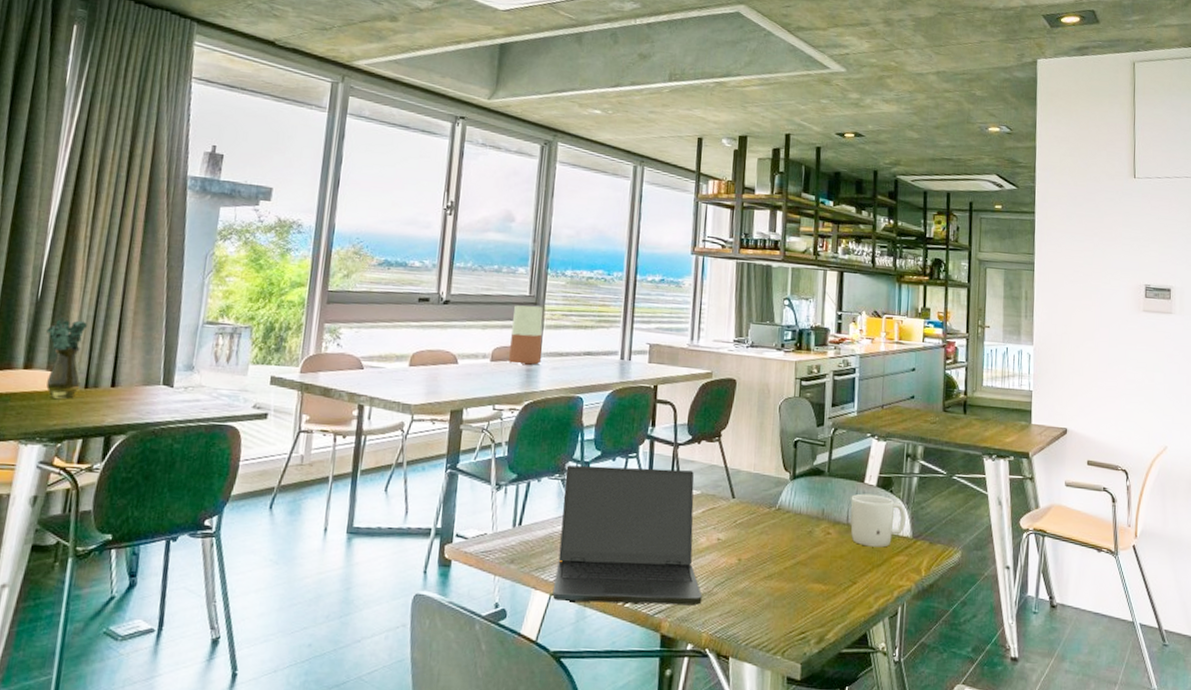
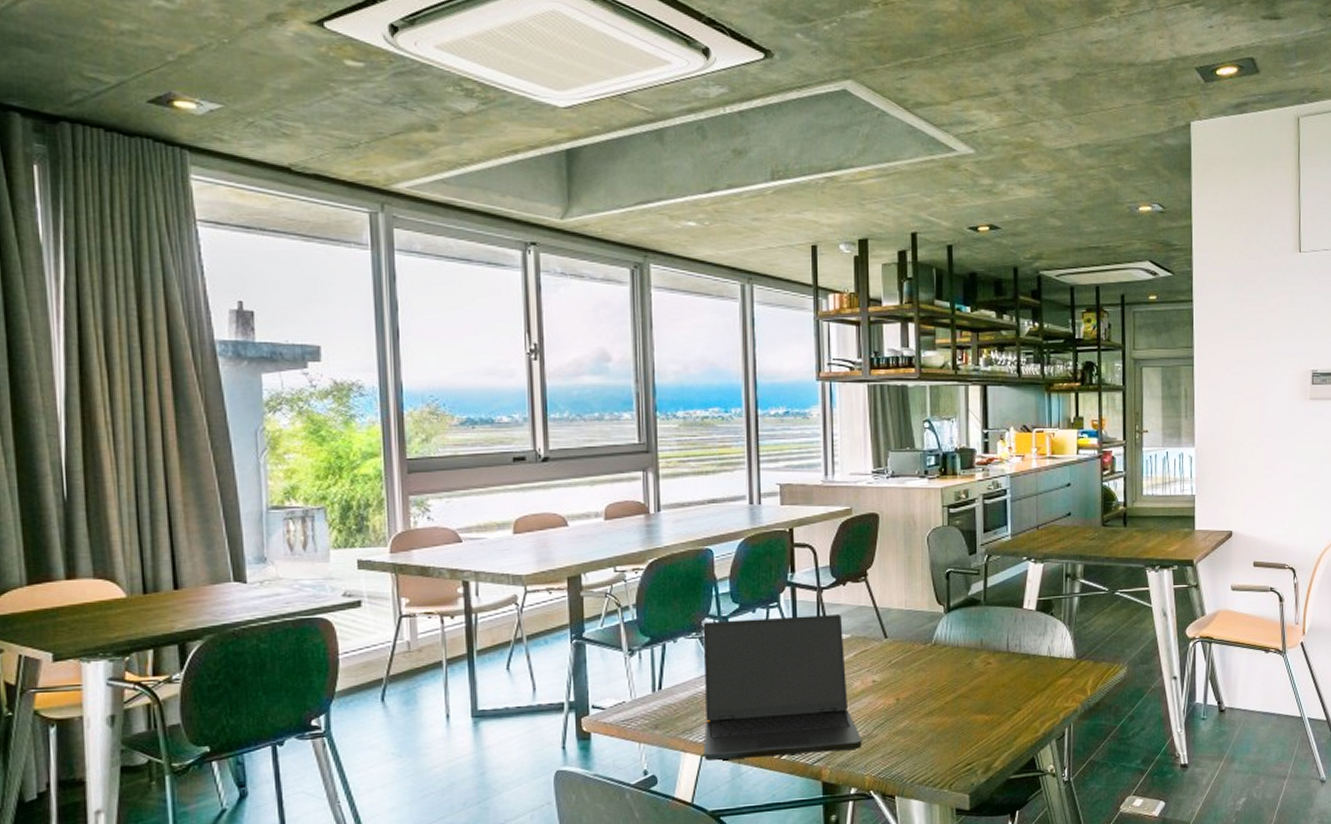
vase: present [46,314,87,400] -> none [83,515,138,610]
vase: present [509,305,543,365] -> none [624,454,662,520]
mug: present [850,493,906,548] -> none [1010,619,1068,672]

